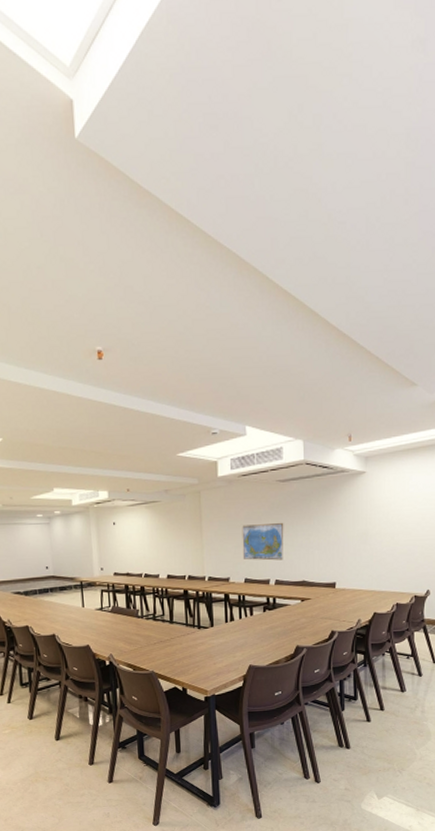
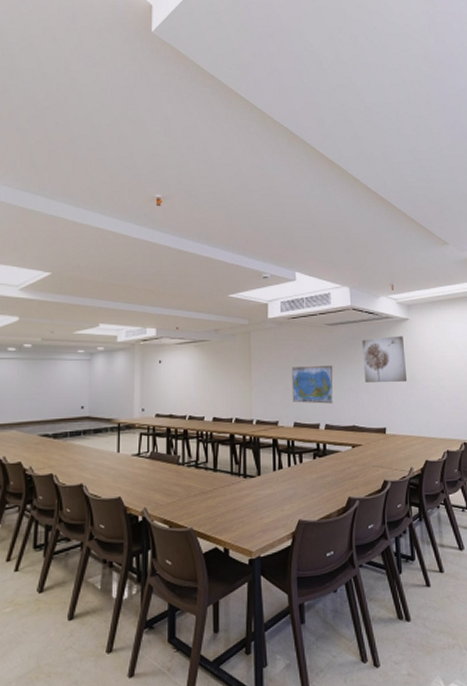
wall art: none [315,490,361,539] -> present [362,336,408,383]

